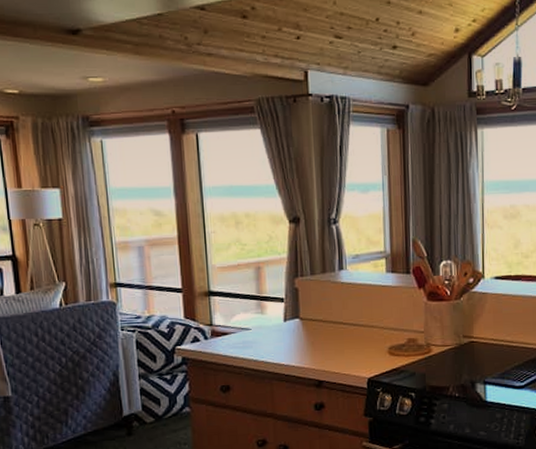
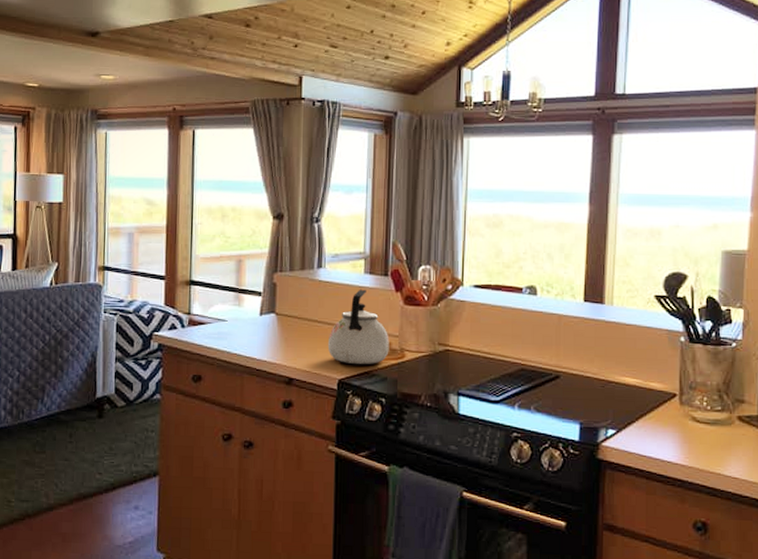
kettle: none [354,288,416,363] -> present [327,289,390,365]

